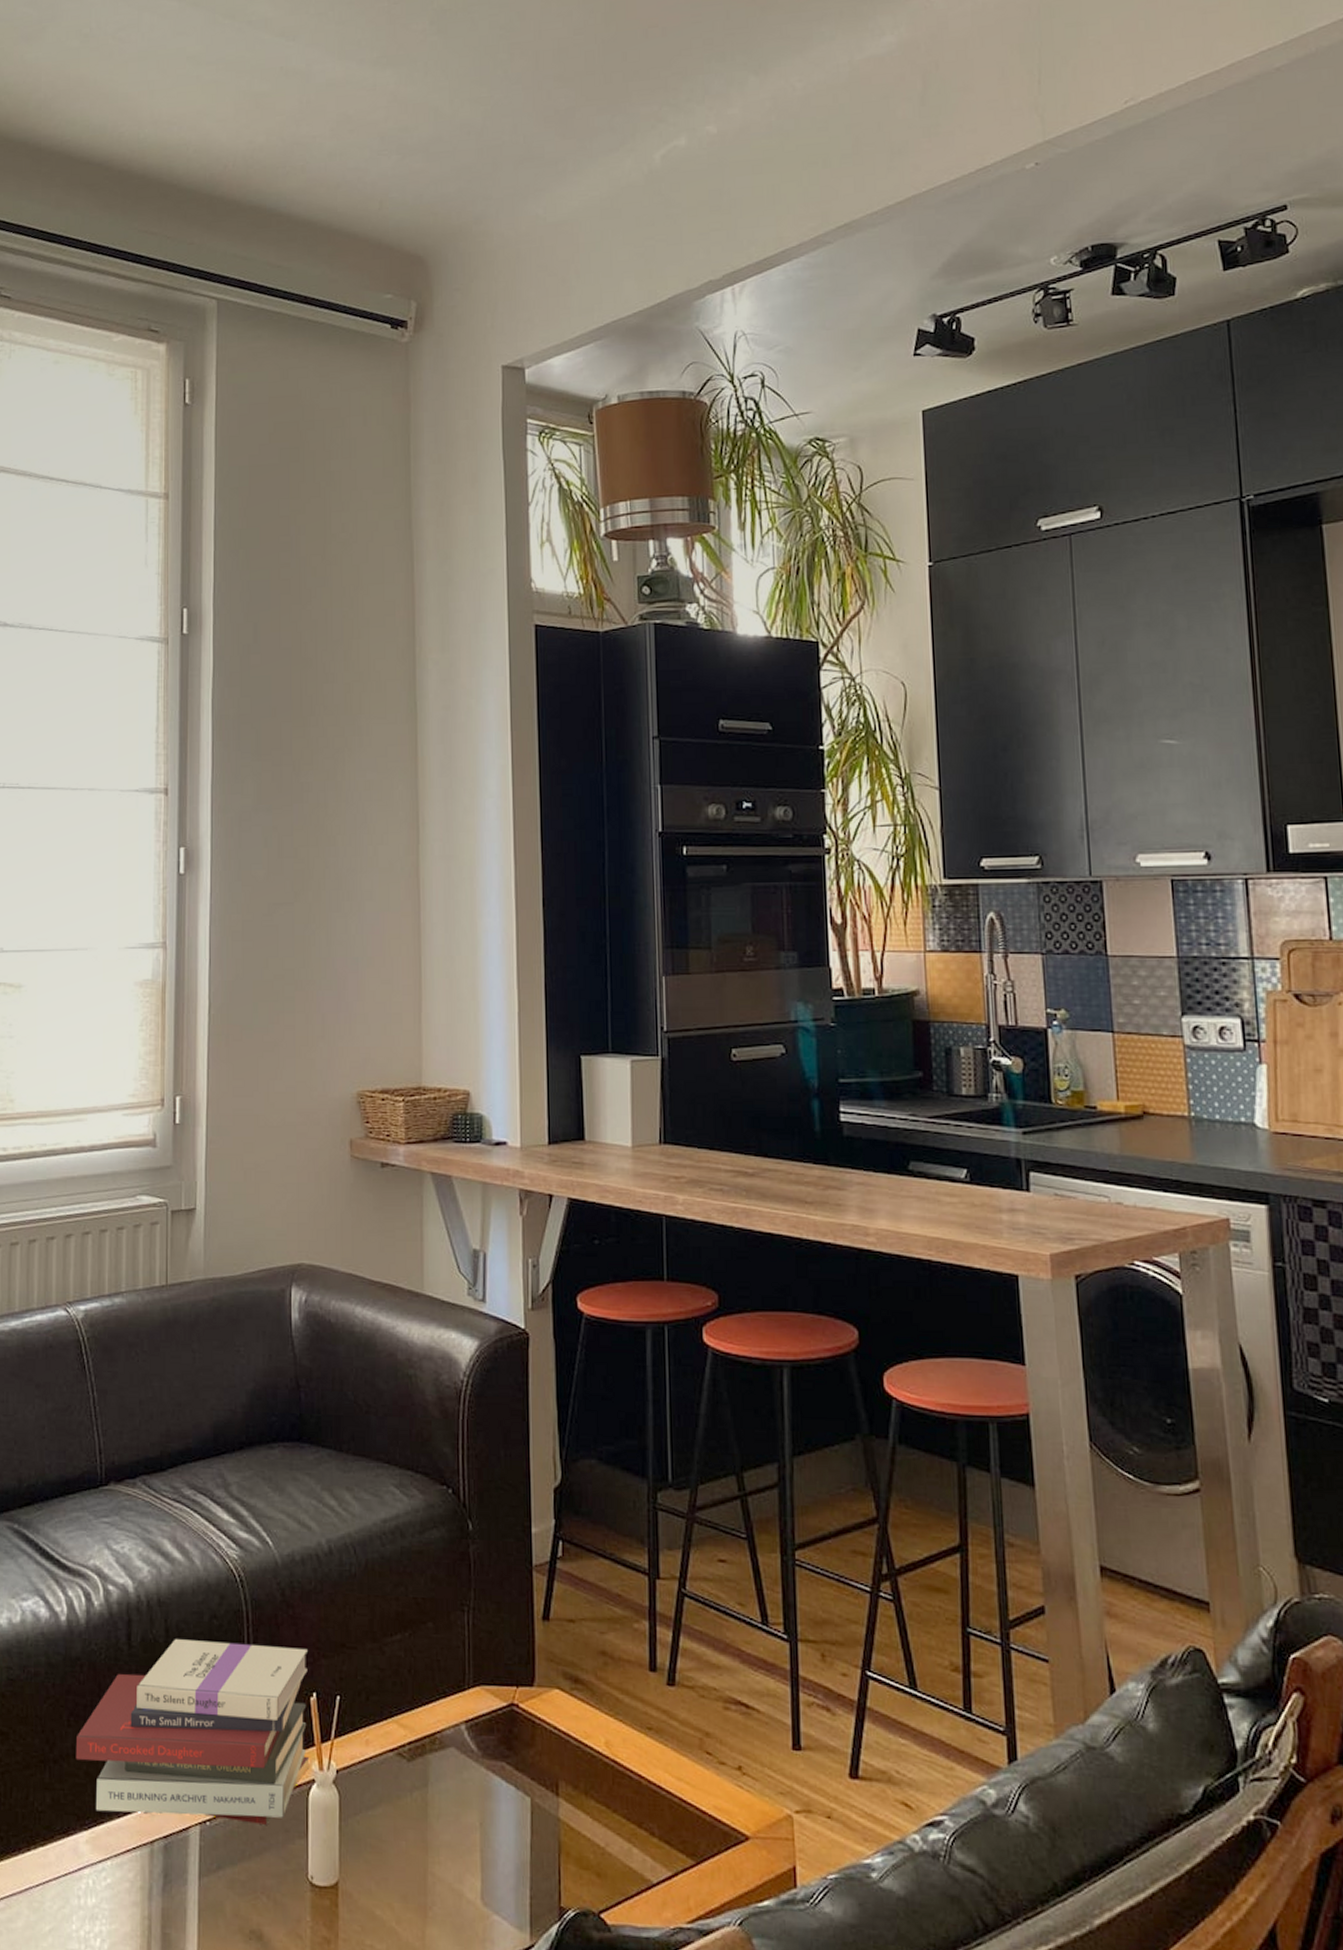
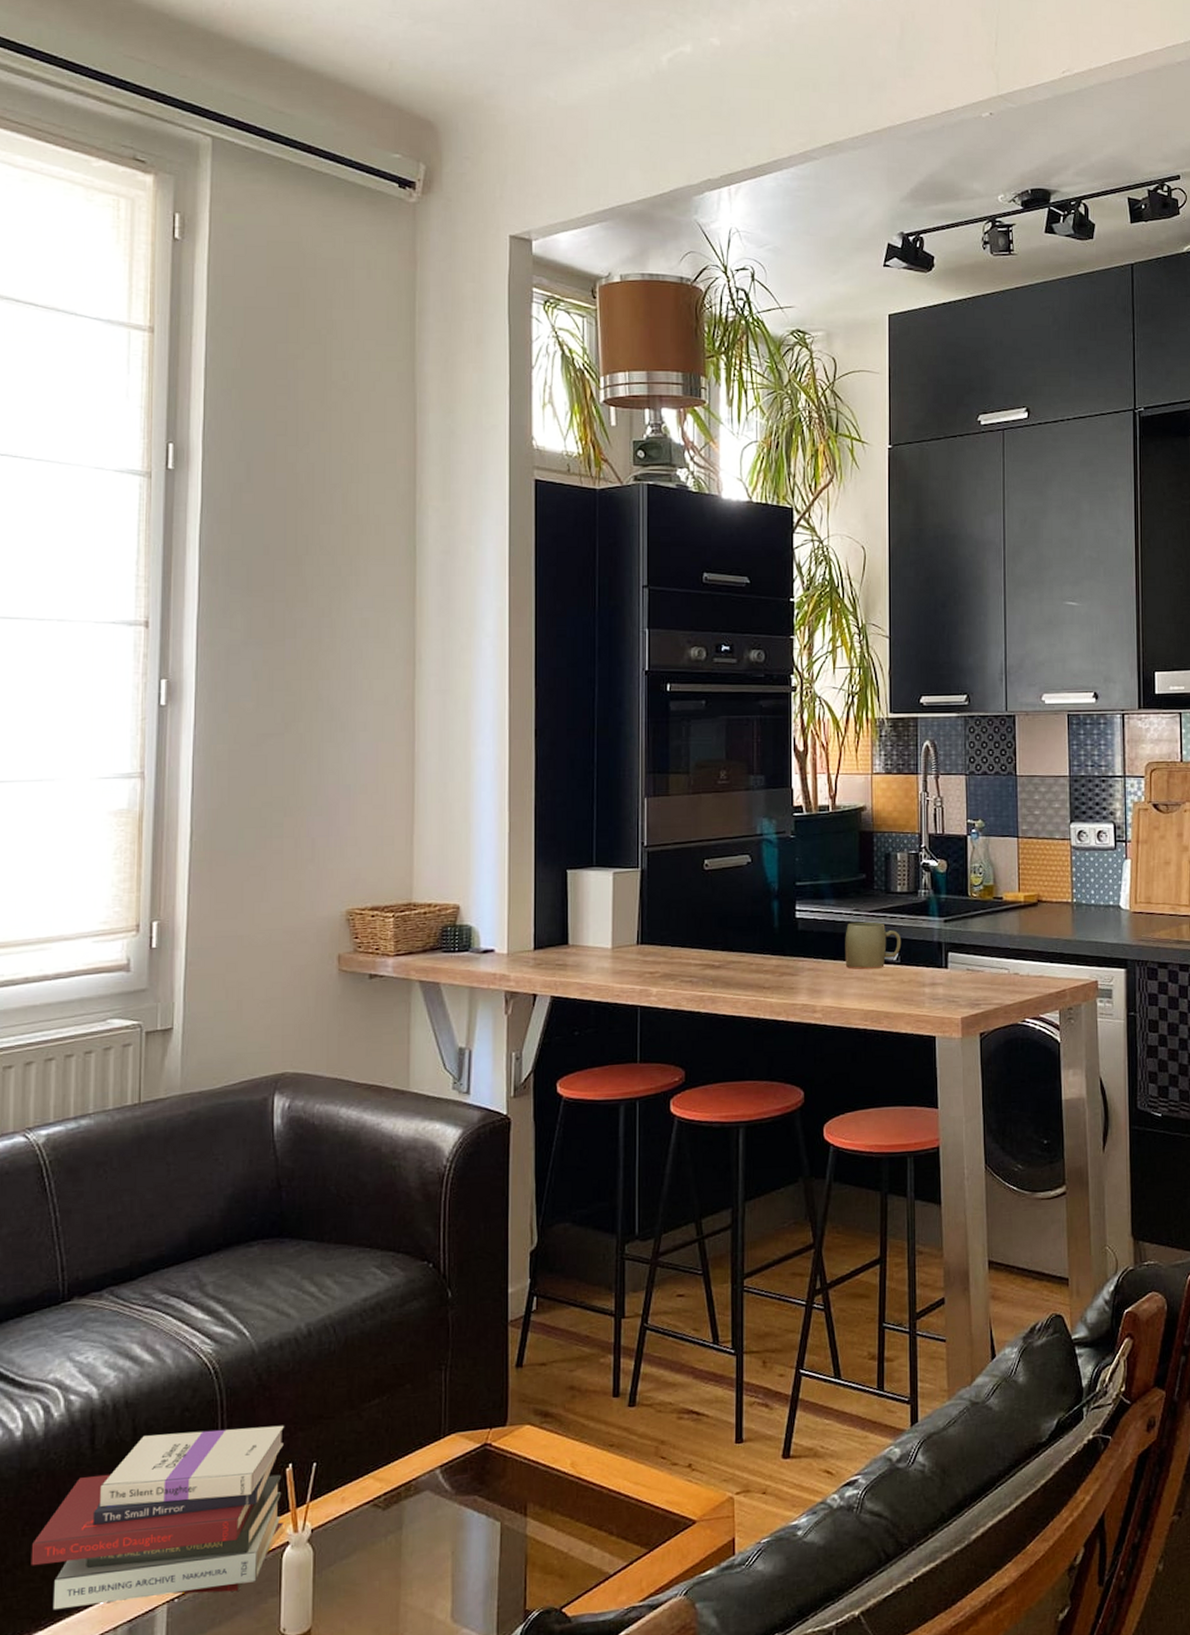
mug: none [900,1129,970,1188] -> present [845,921,902,970]

